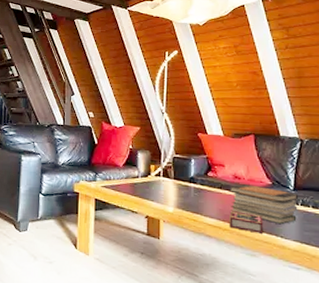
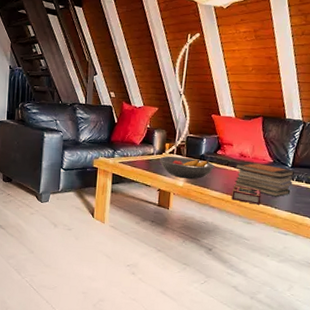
fruit bowl: none [144,178,206,205] -> present [159,156,215,180]

